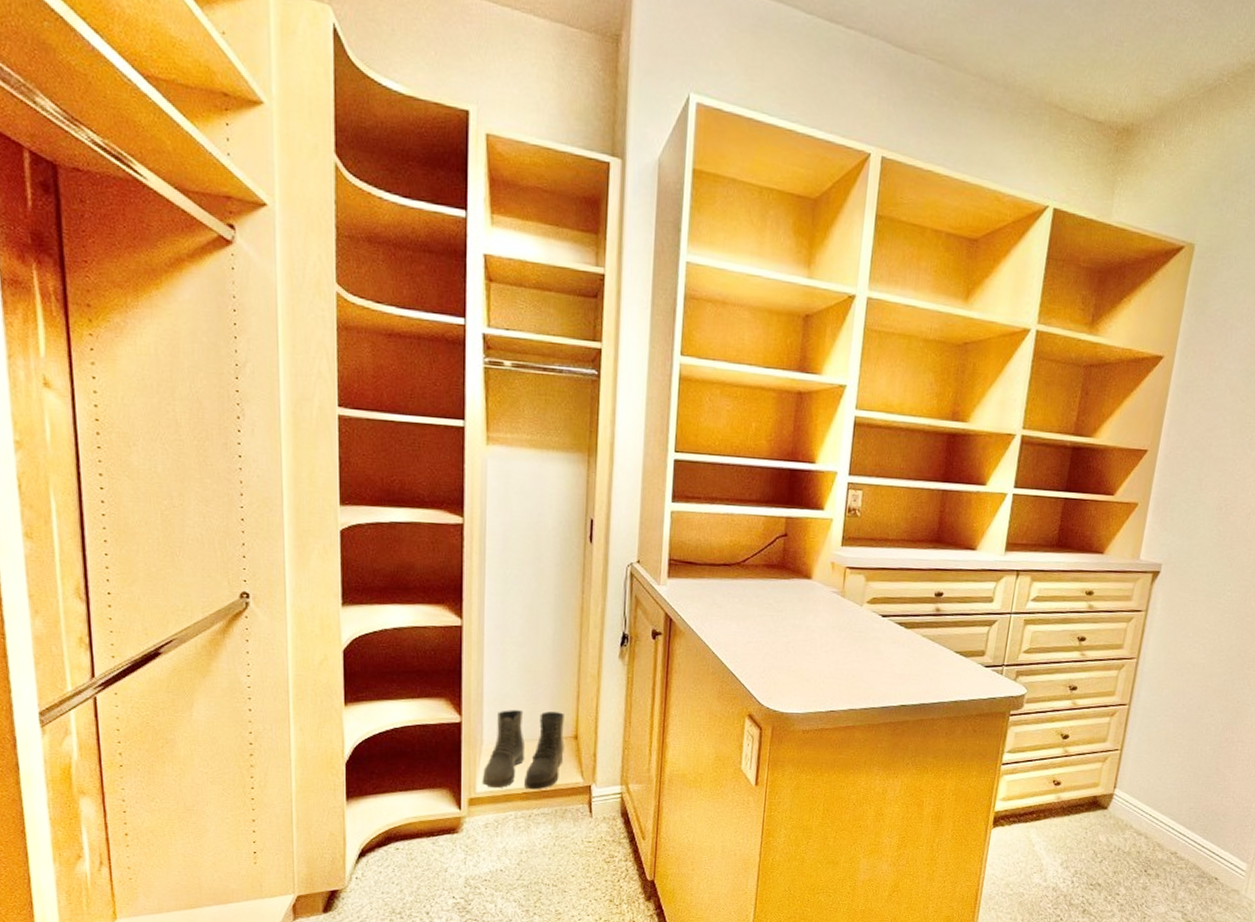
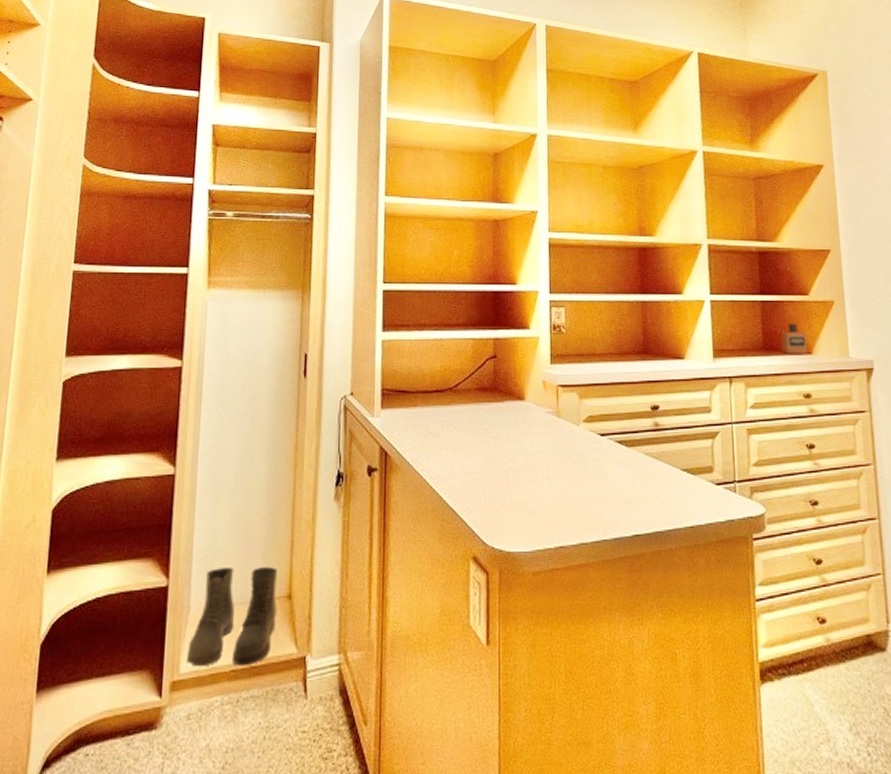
perfume: none [1074,522,1103,553] -> present [780,323,808,354]

